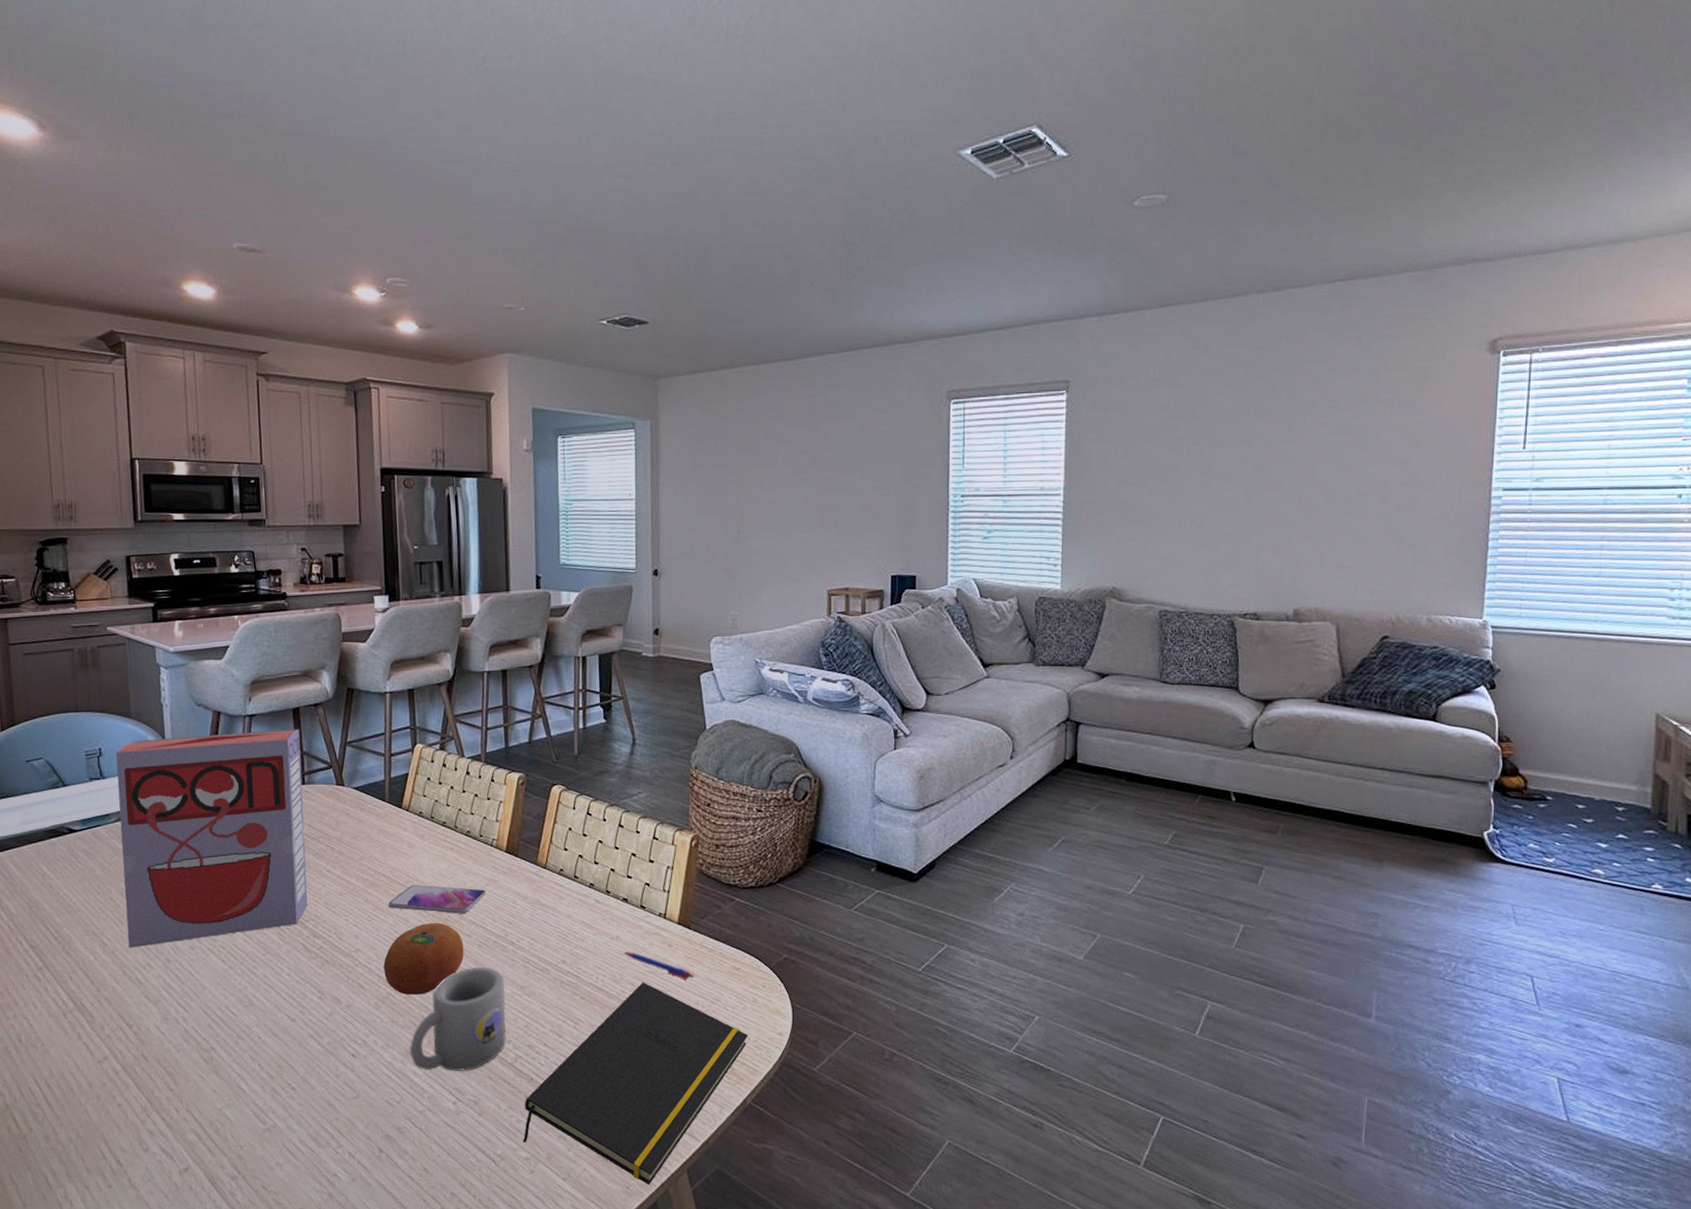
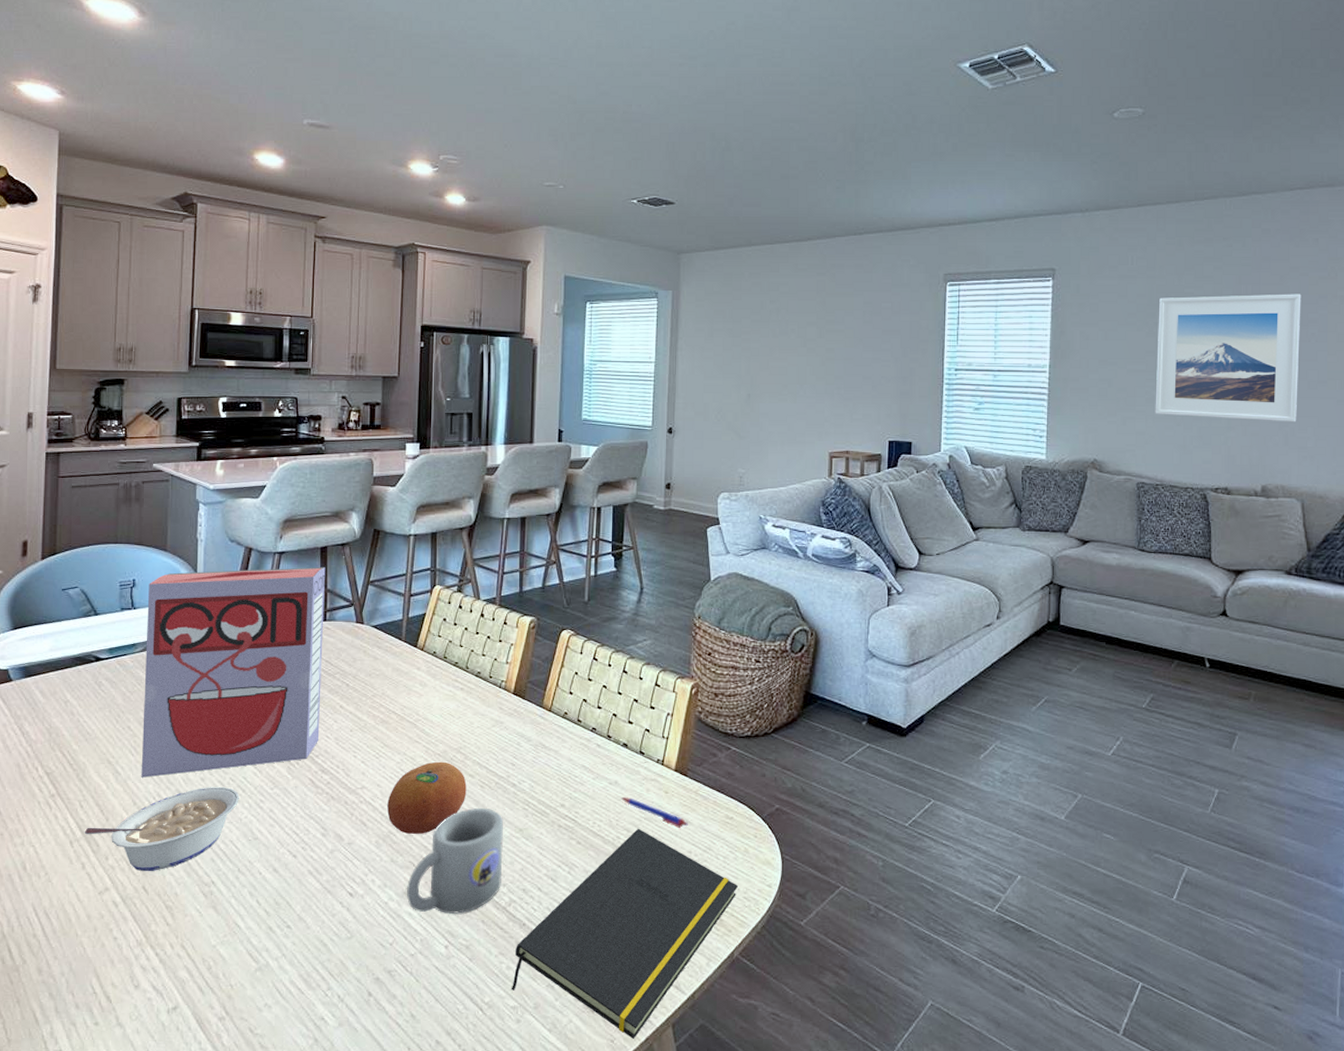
legume: none [76,955,232,1040] -> present [84,787,239,872]
smartphone: present [388,884,487,914] -> none [396,723,492,754]
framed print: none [1179,399,1341,540] -> present [1155,294,1301,423]

